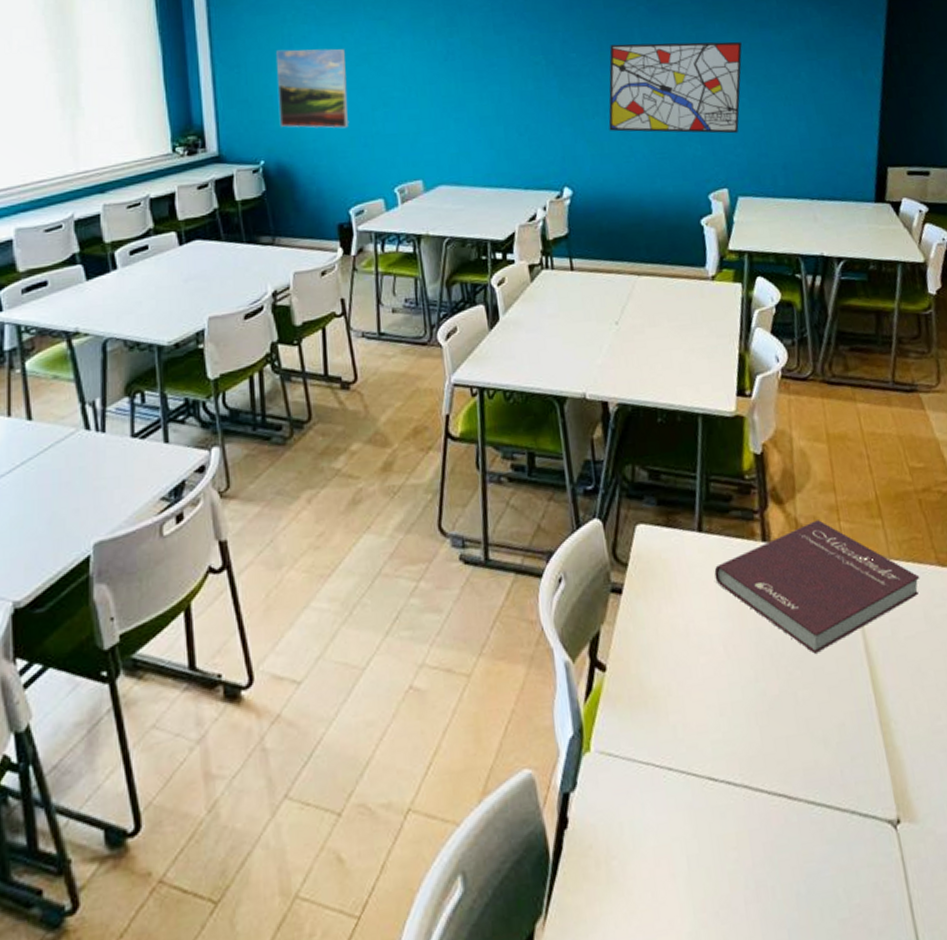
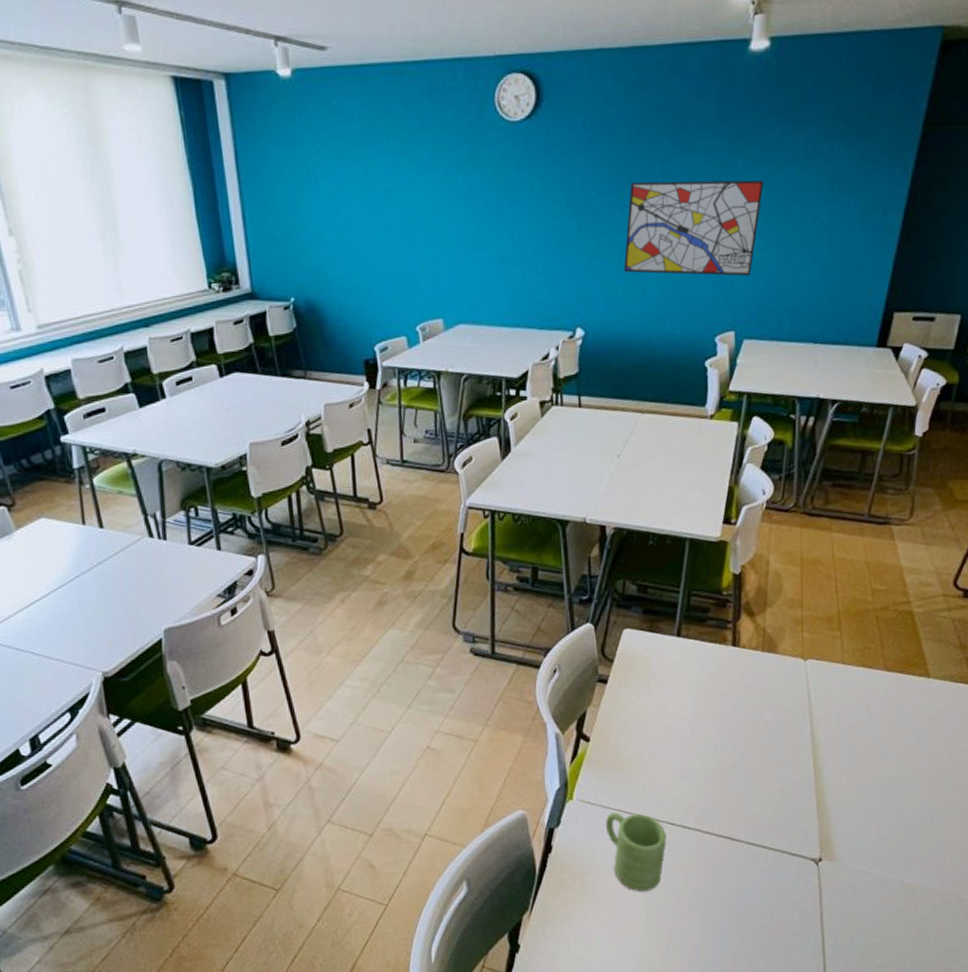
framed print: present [276,49,348,128] -> none [302,185,373,267]
mug: none [631,766,709,880] -> present [605,812,667,892]
book: present [714,520,920,654] -> none [688,630,867,735]

